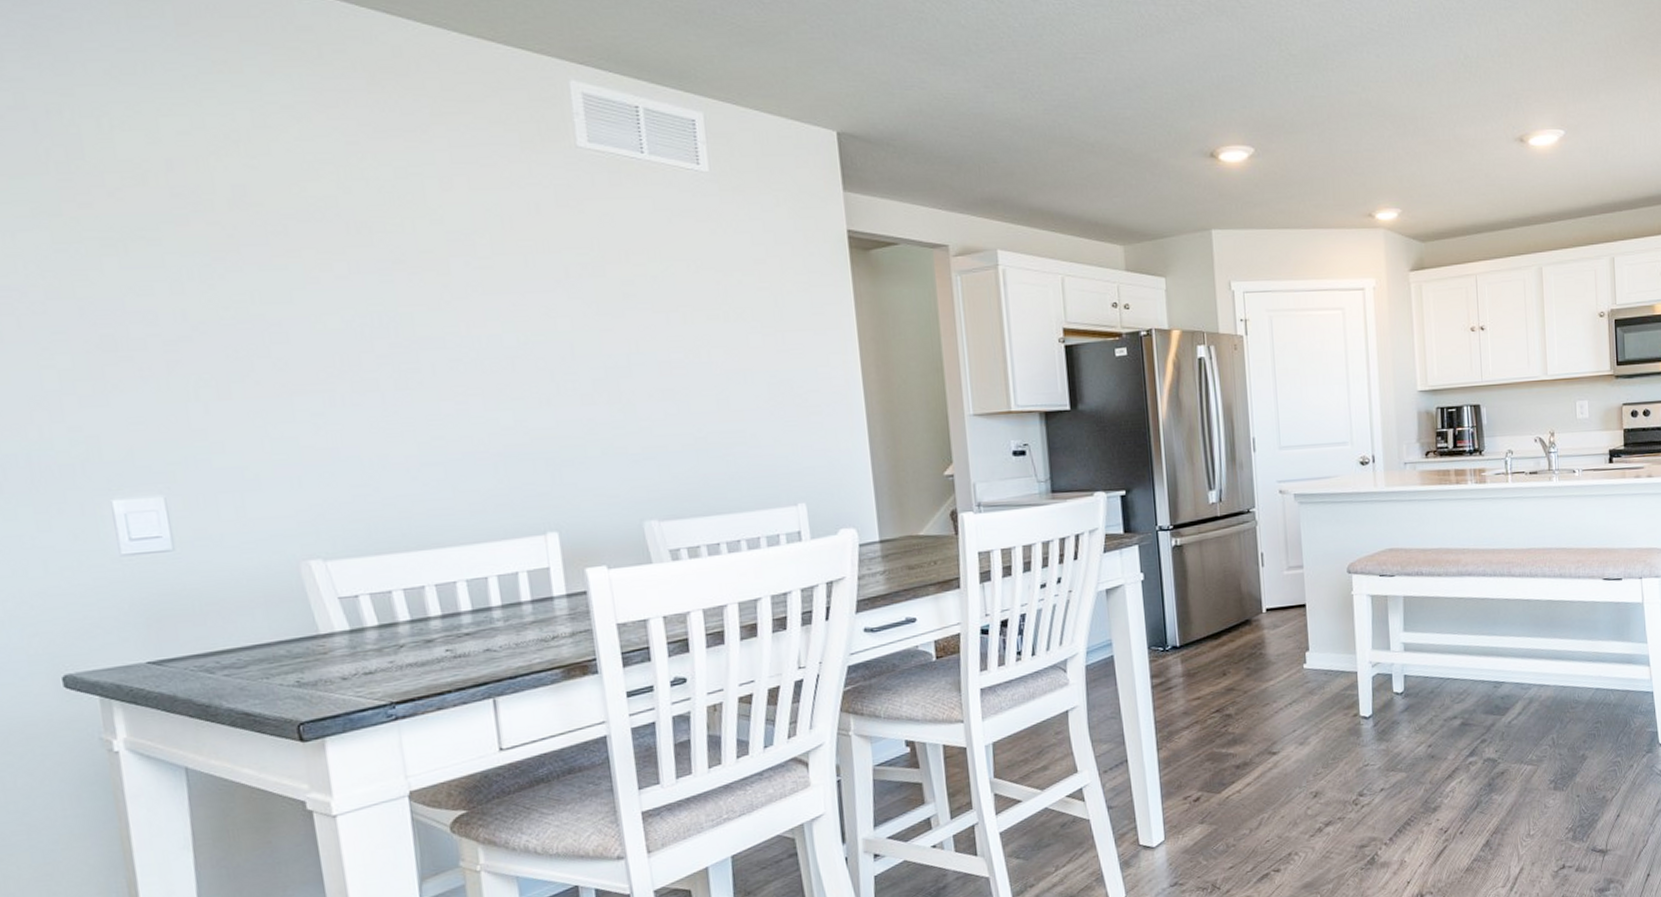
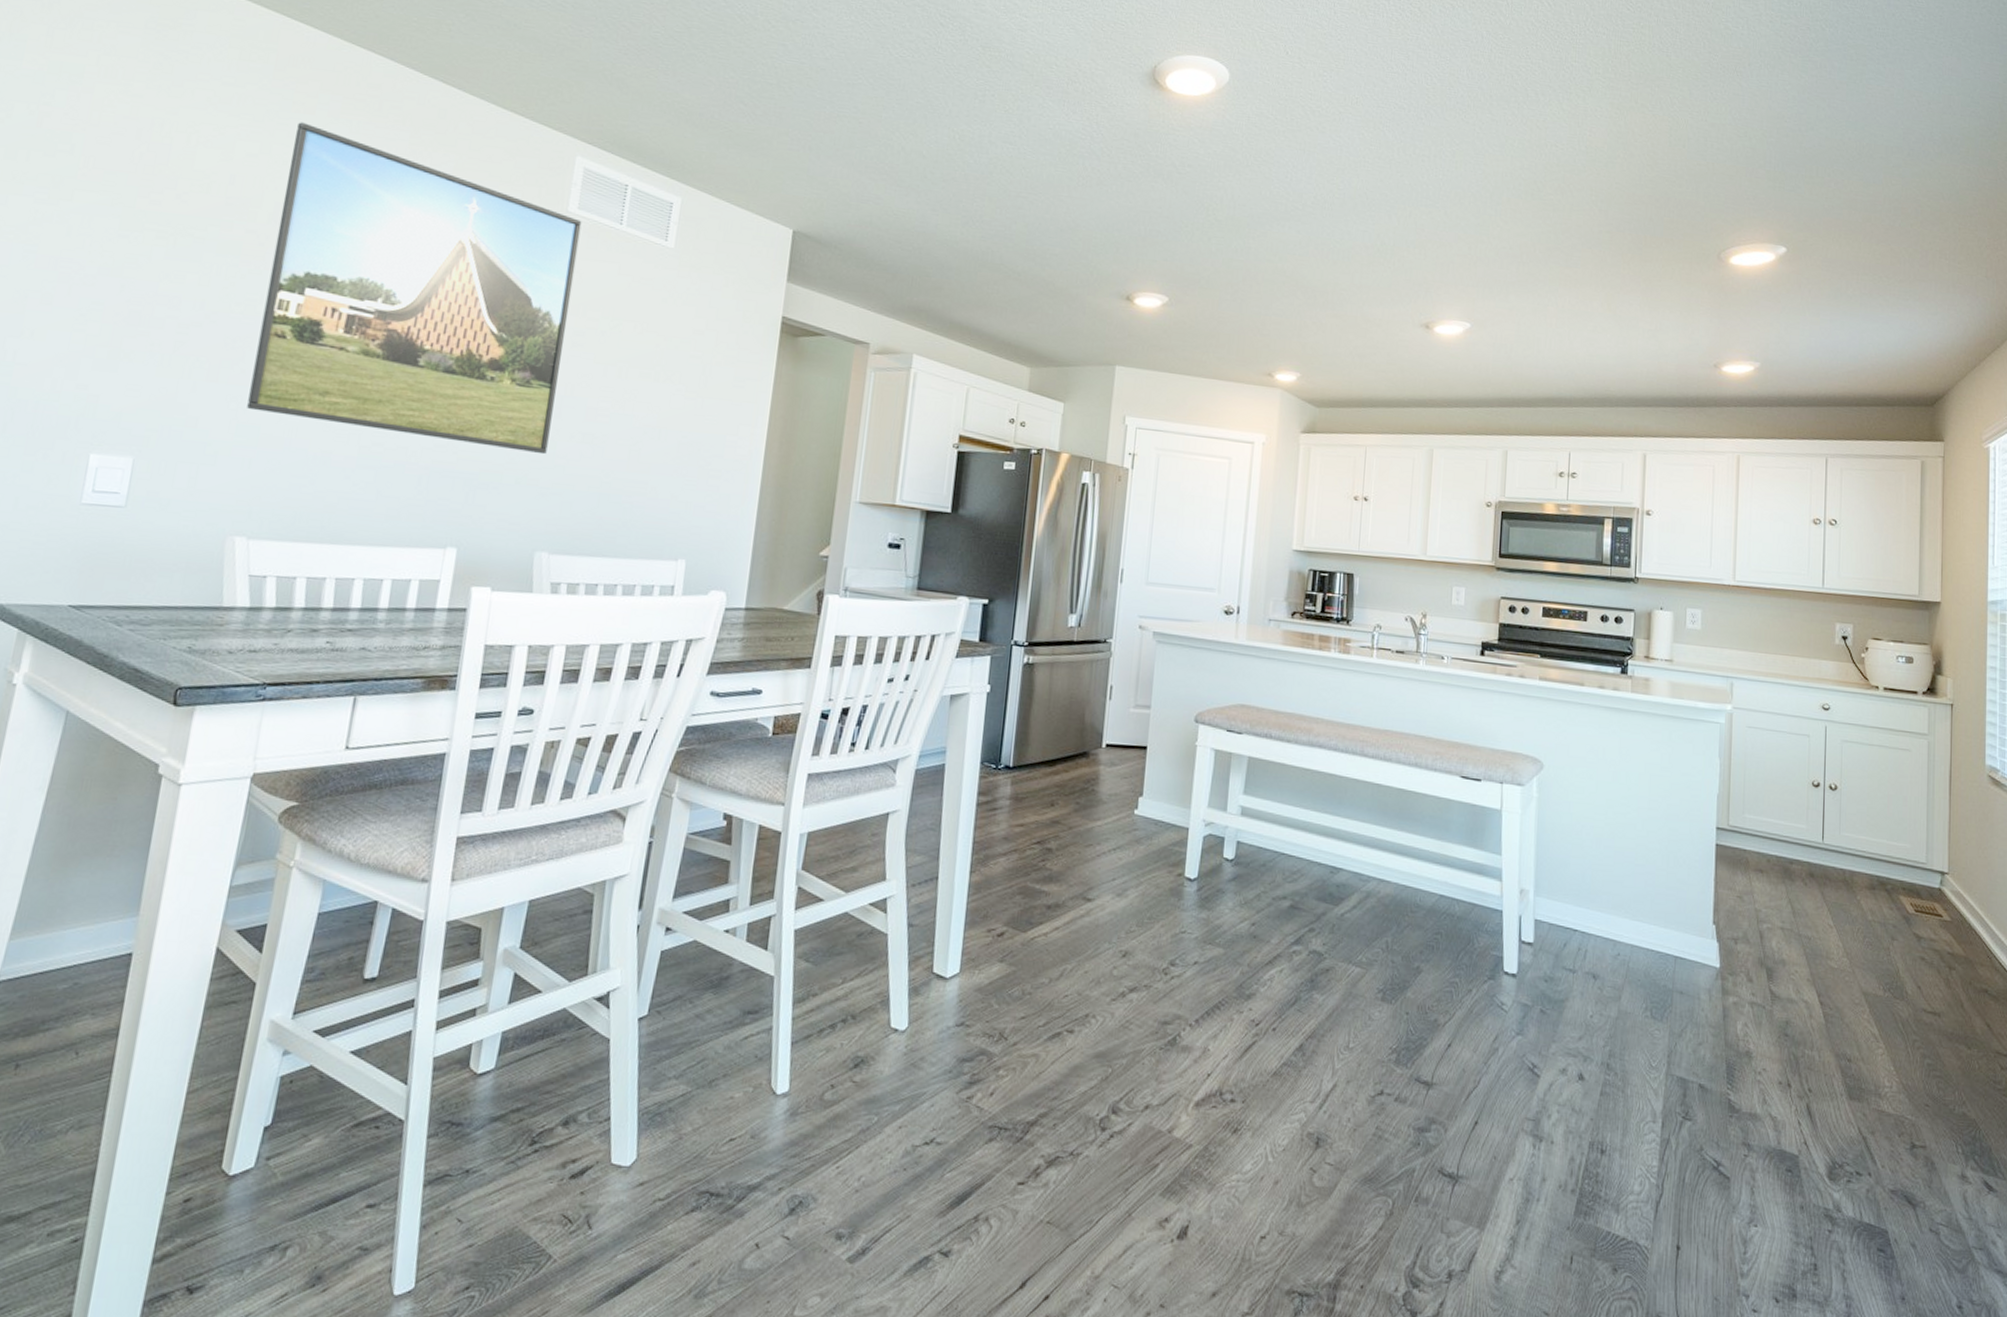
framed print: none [227,84,627,424] -> present [247,122,582,455]

